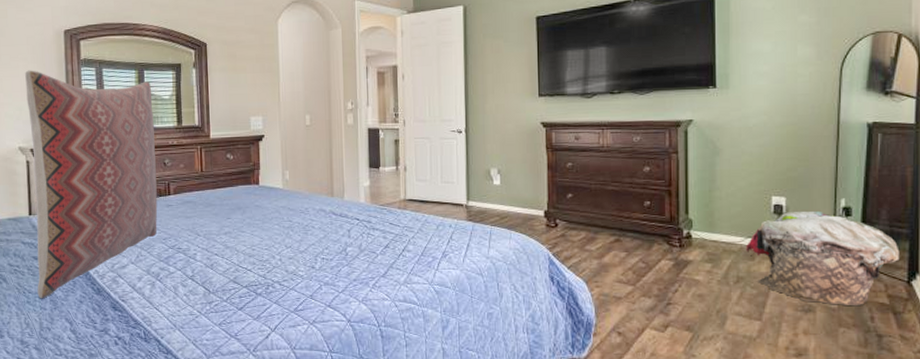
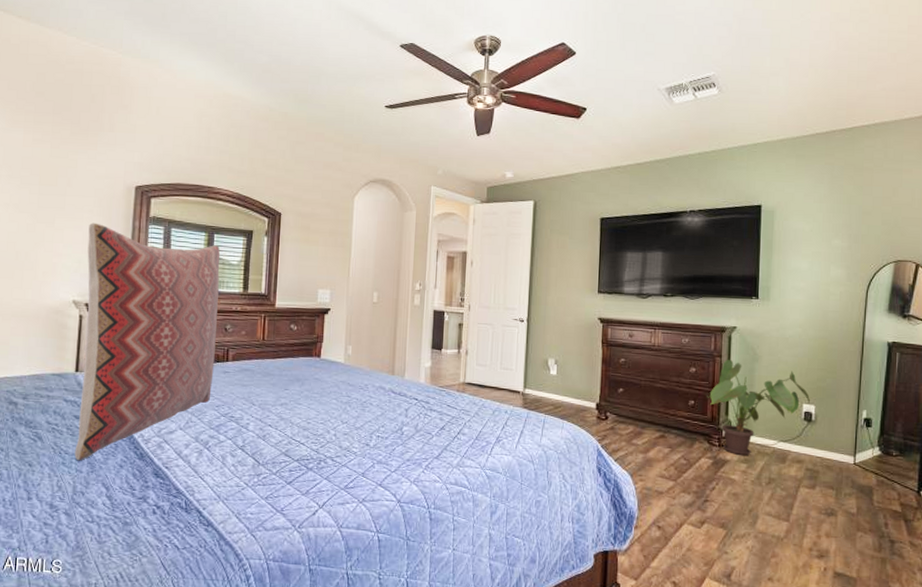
house plant: none [664,154,779,254] -> present [707,359,810,455]
laundry basket: present [746,210,900,307] -> none [778,419,912,513]

